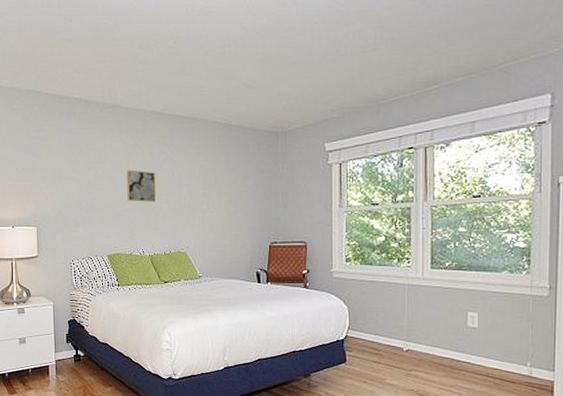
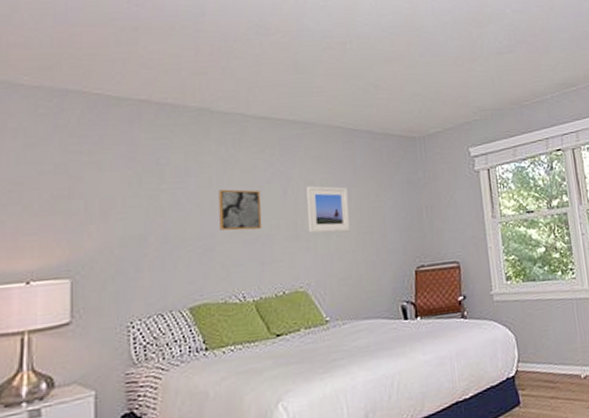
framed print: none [188,171,221,210] -> present [305,186,350,233]

